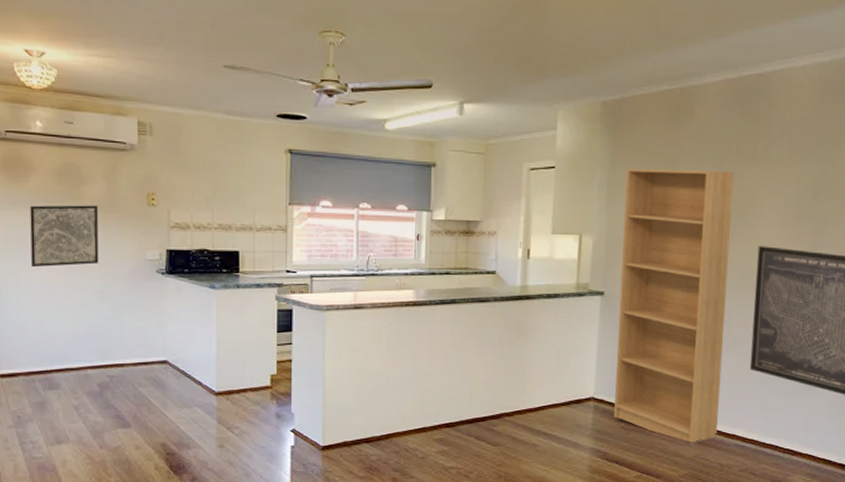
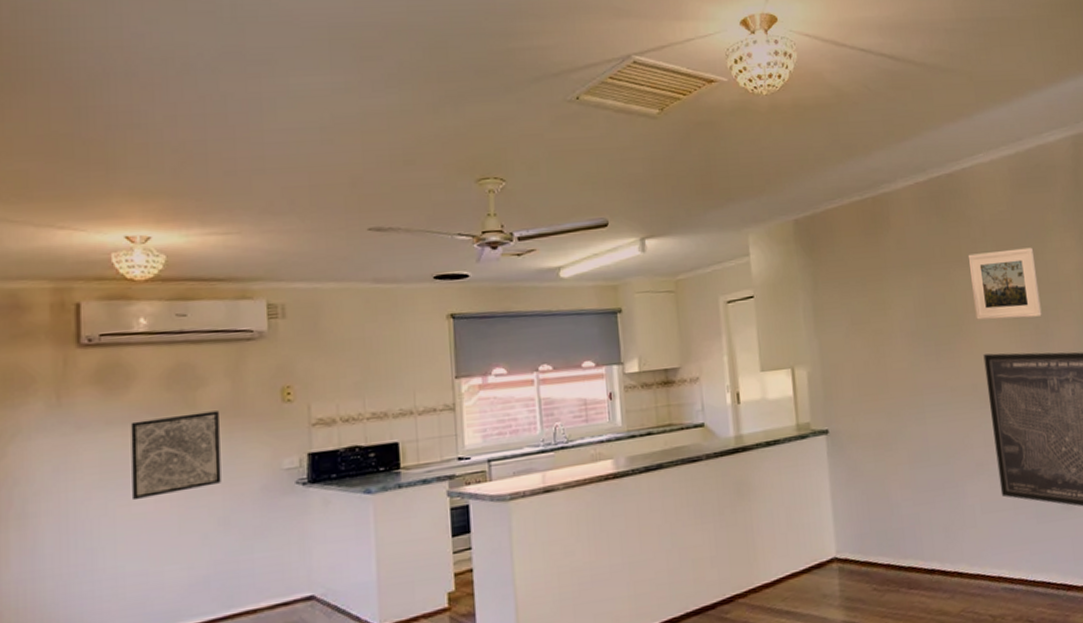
bookshelf: present [614,168,734,444] -> none [830,277,982,597]
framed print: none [758,153,827,219] -> present [967,247,1042,320]

